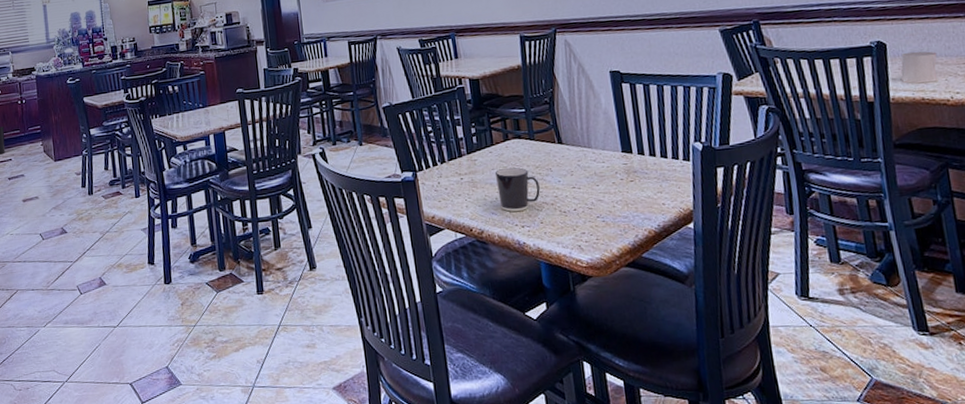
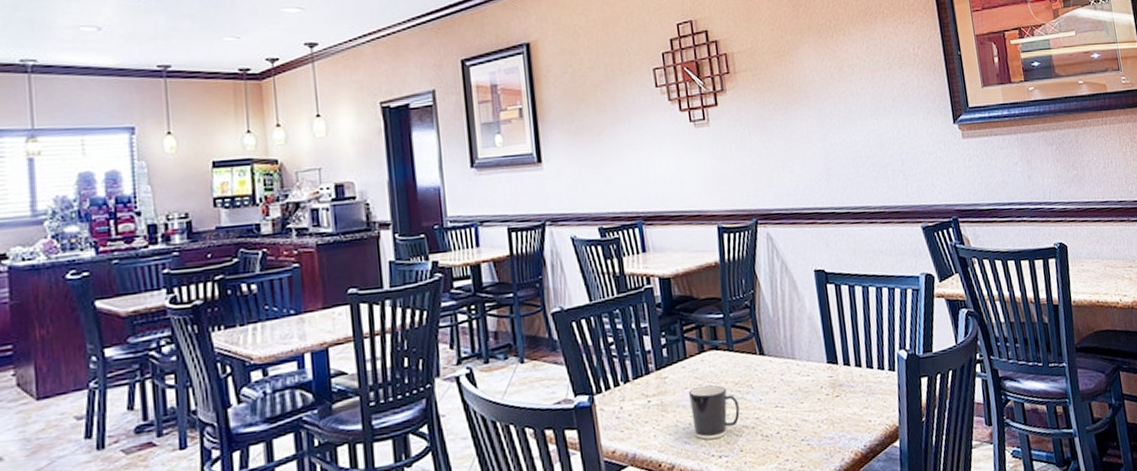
cup: present [901,51,938,84] -> none [1079,254,1109,287]

